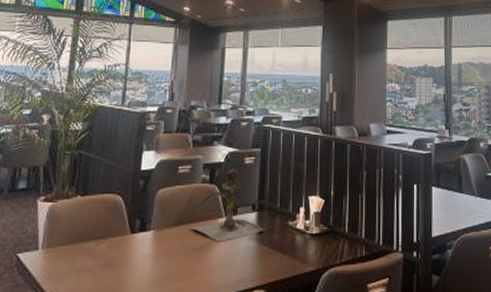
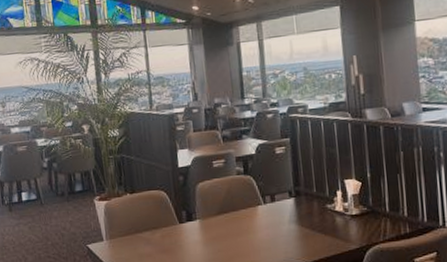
hookah: present [190,169,265,242] -> none [232,159,304,227]

